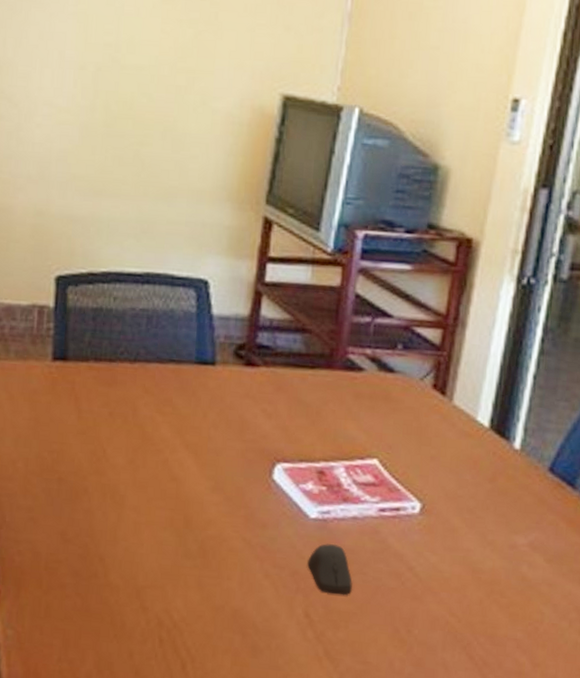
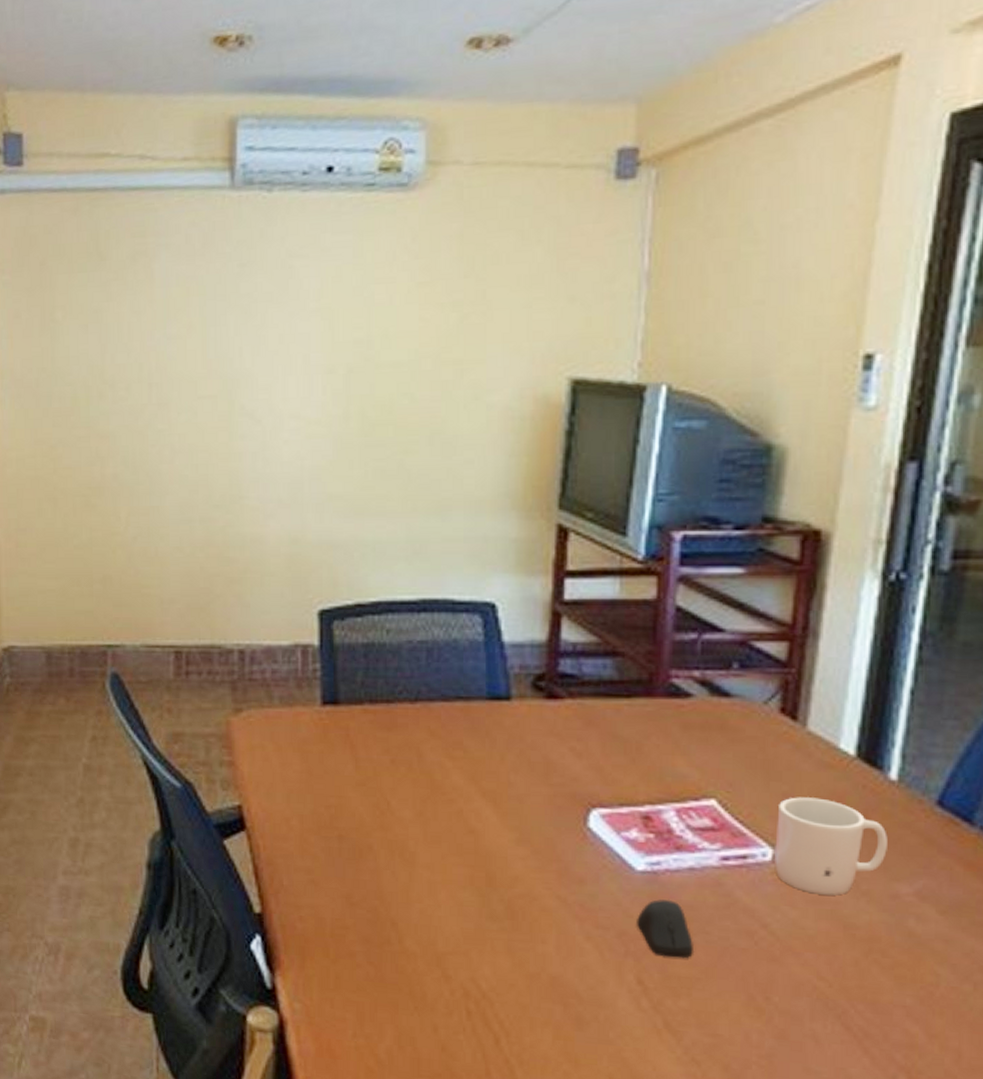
mug: none [421,460,510,544] -> present [774,797,888,896]

